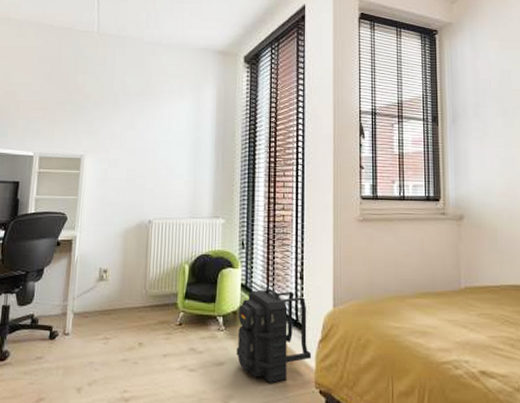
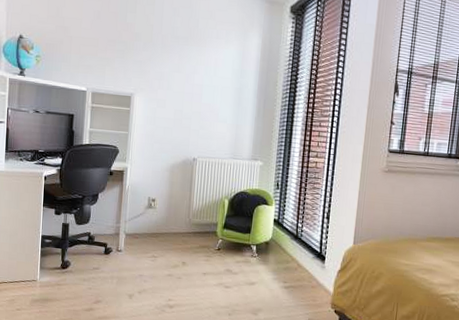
backpack: present [236,288,312,384] -> none [266,224,331,302]

